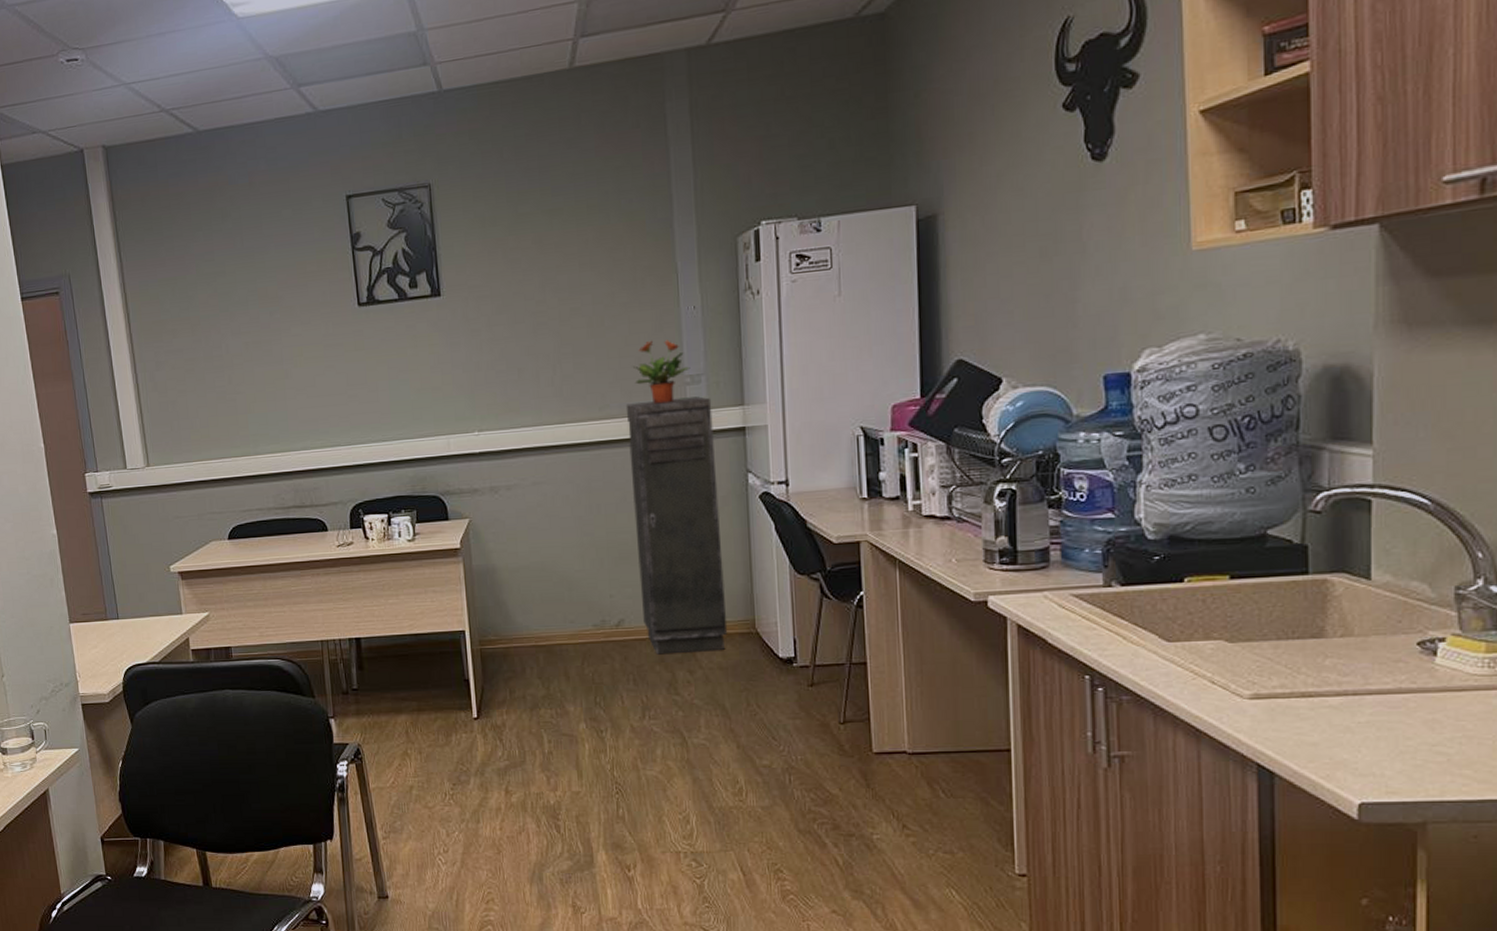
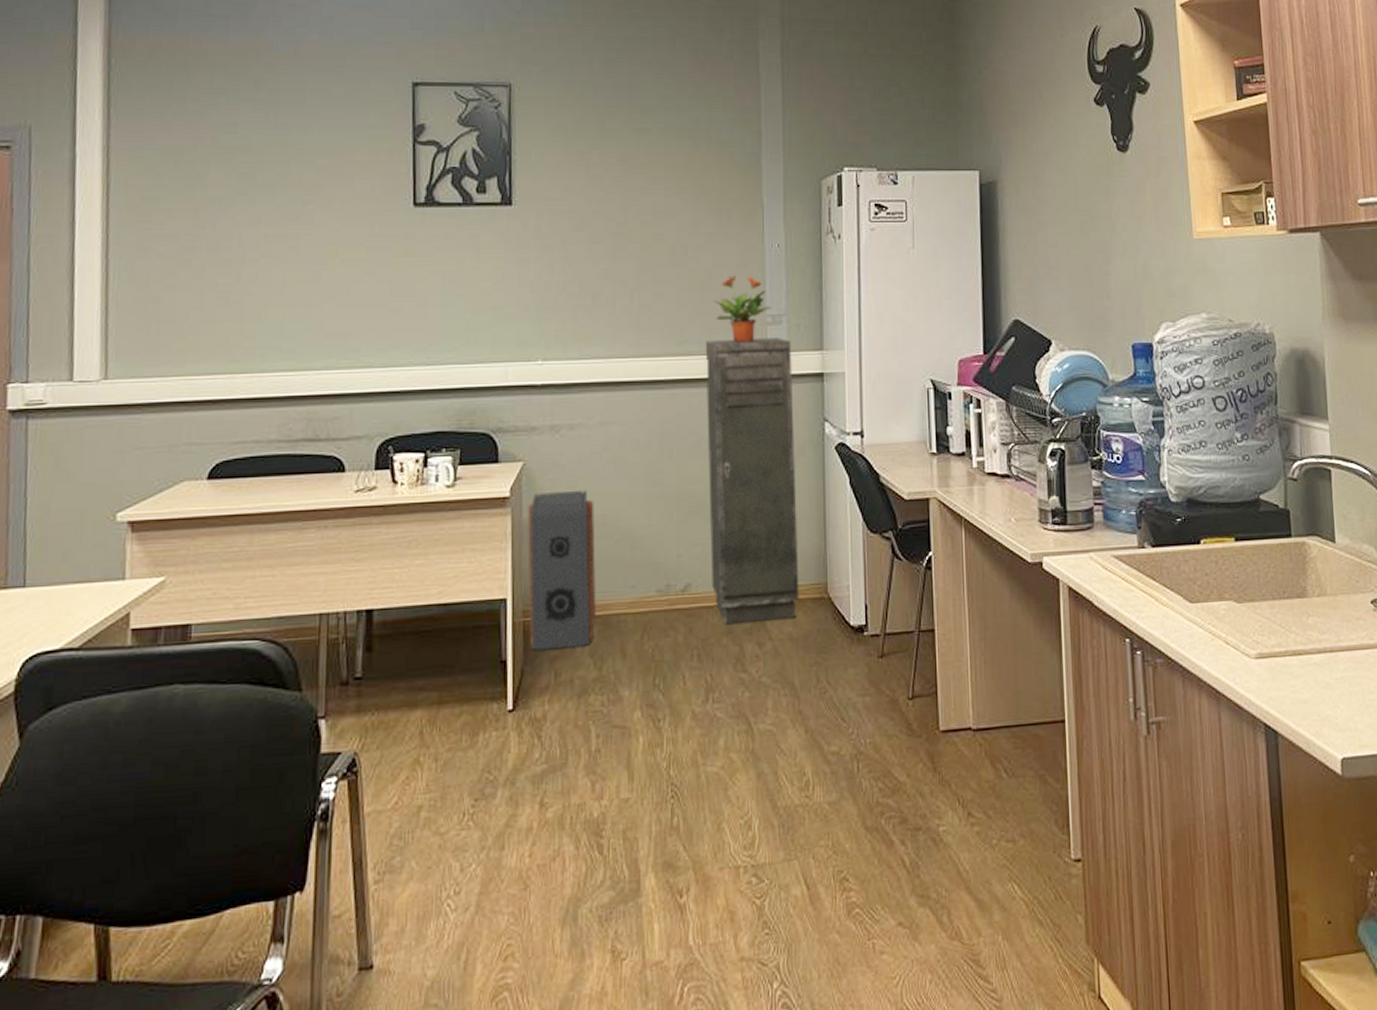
speaker: none [476,540,542,672] -> present [528,489,597,651]

